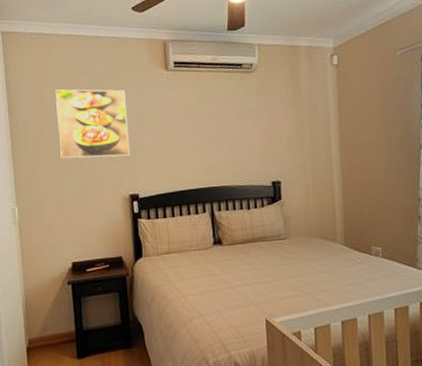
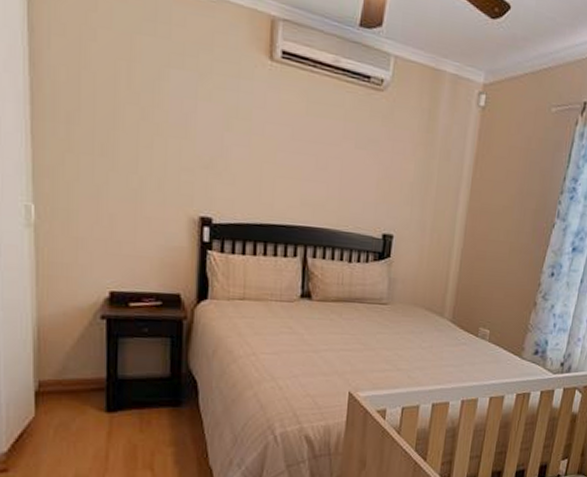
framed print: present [55,89,129,159] -> none [105,48,209,164]

